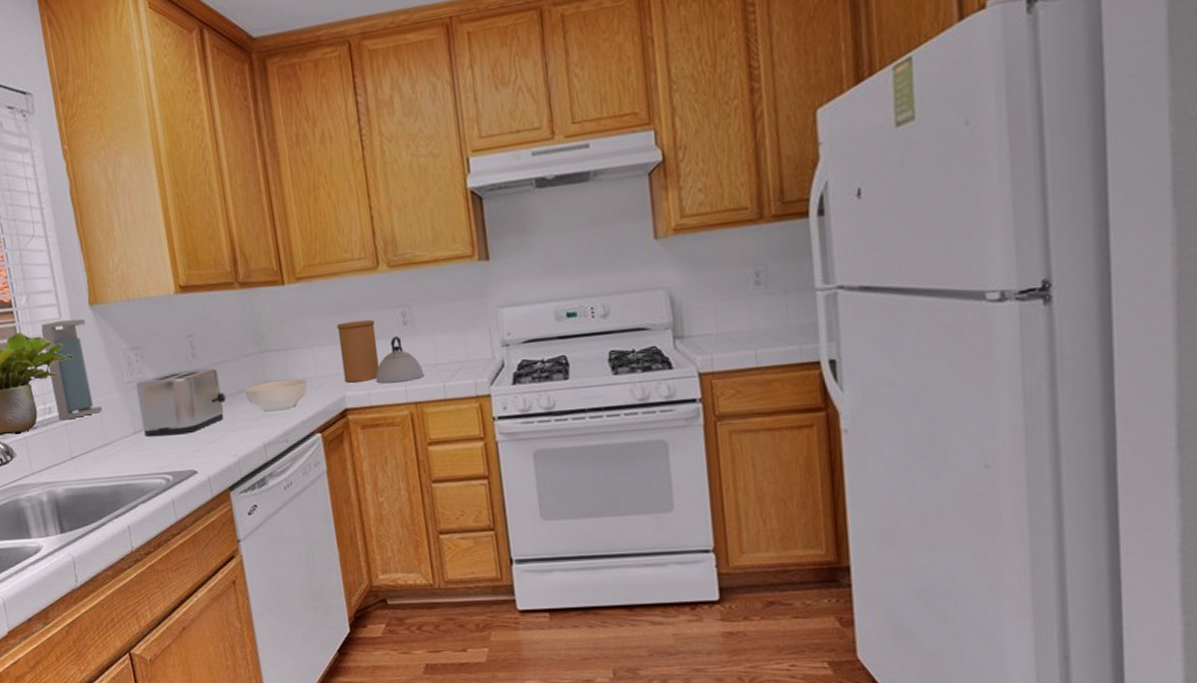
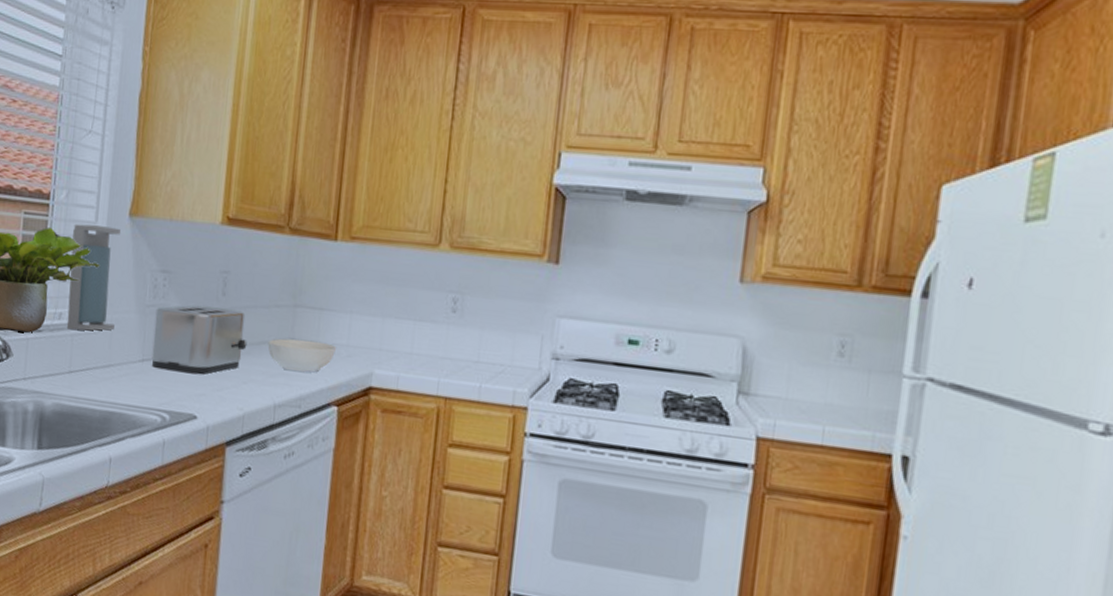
canister: present [337,319,380,383] -> none [376,294,422,363]
kettle: present [375,336,425,384] -> none [409,322,462,374]

